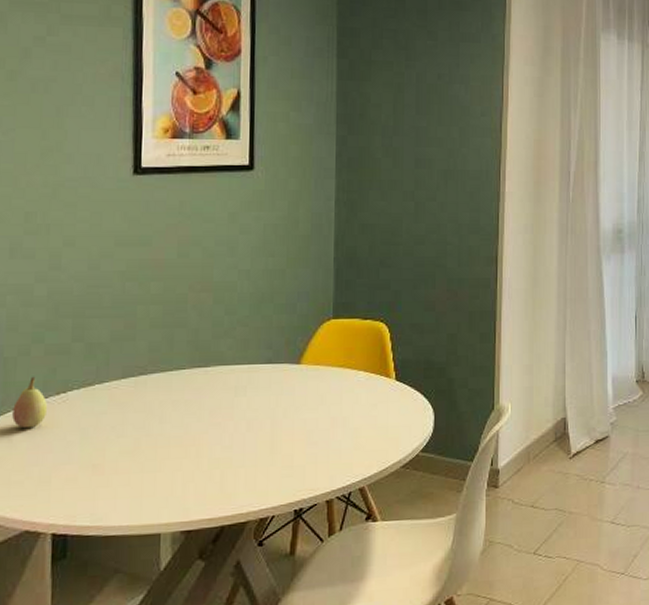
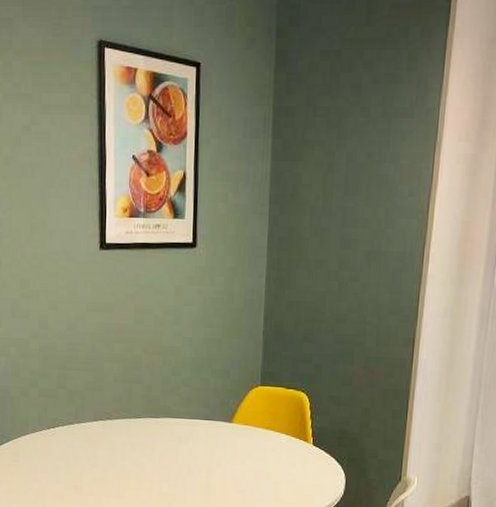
fruit: present [12,376,48,429] -> none [18,412,42,453]

